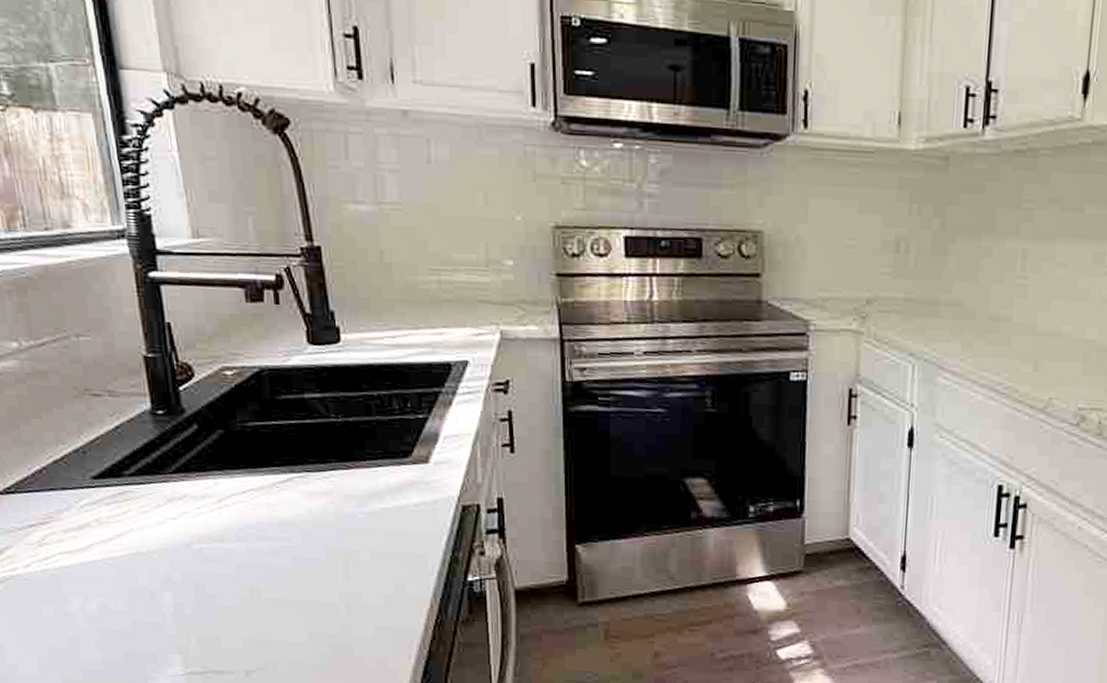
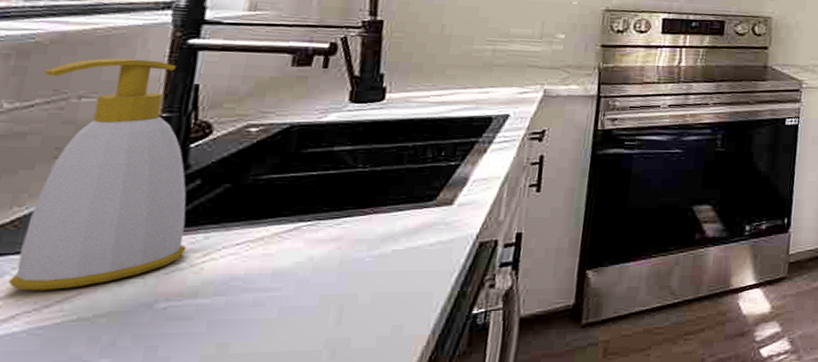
soap bottle: none [42,294,203,525] -> present [8,58,187,291]

